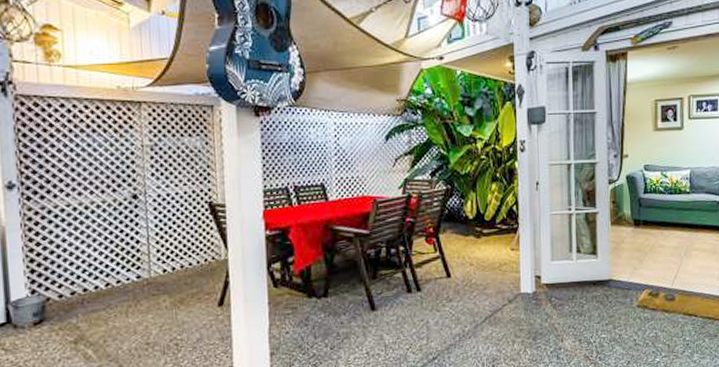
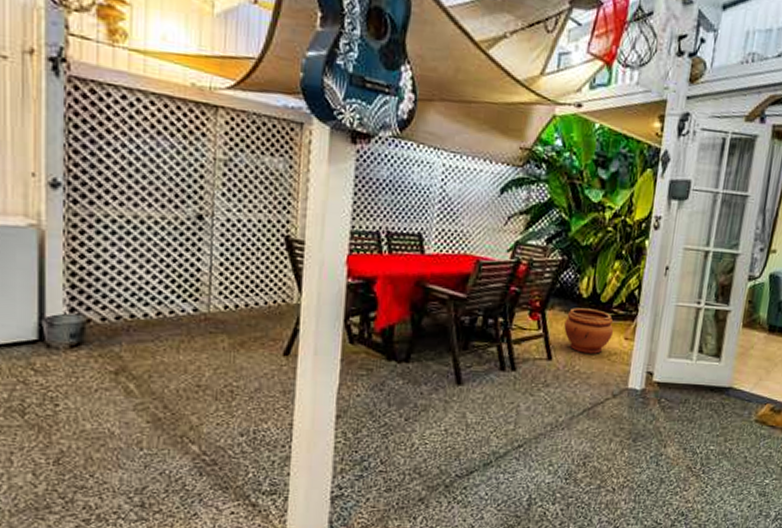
planter pot: none [457,227,501,269] -> present [564,307,614,355]

